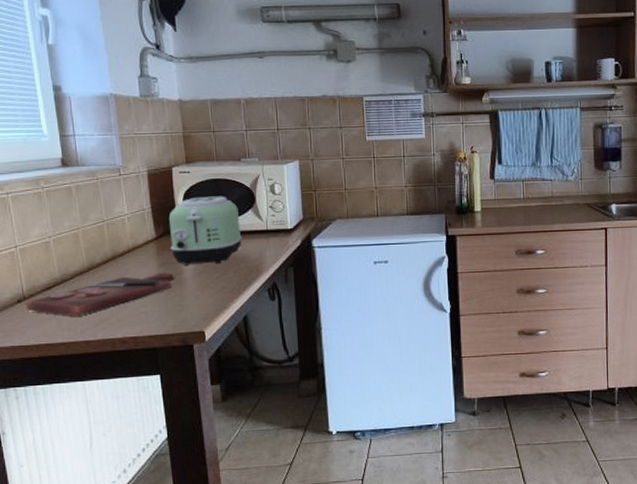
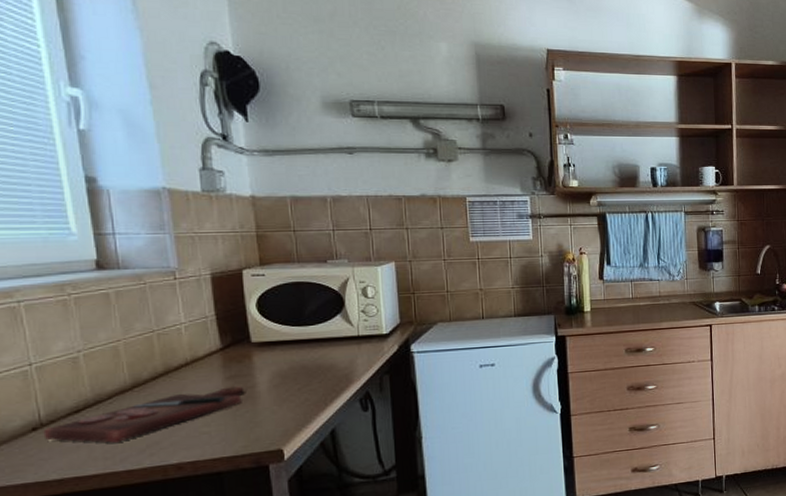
toaster: present [168,196,242,266] -> none [238,300,329,378]

